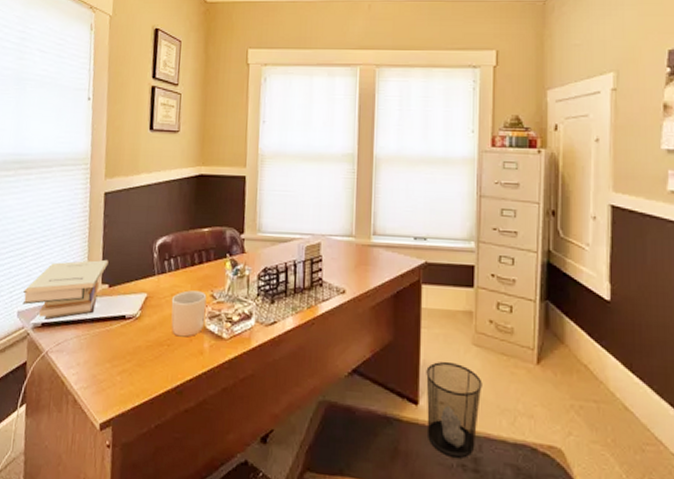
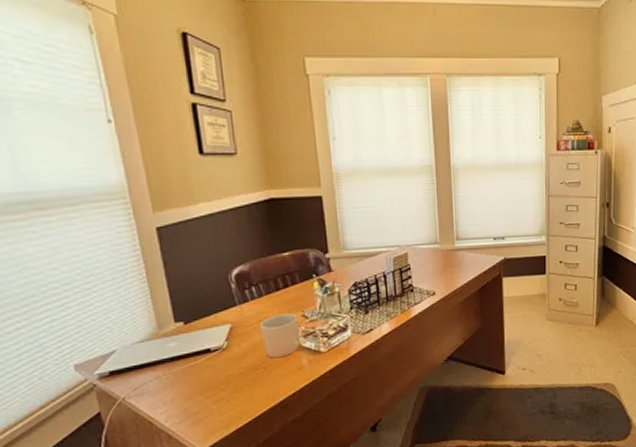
books: present [22,259,109,320] -> none [76,297,179,368]
waste bin: present [426,361,482,458] -> none [510,336,555,407]

